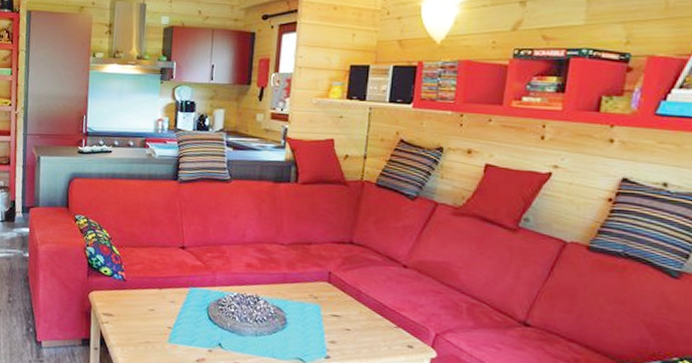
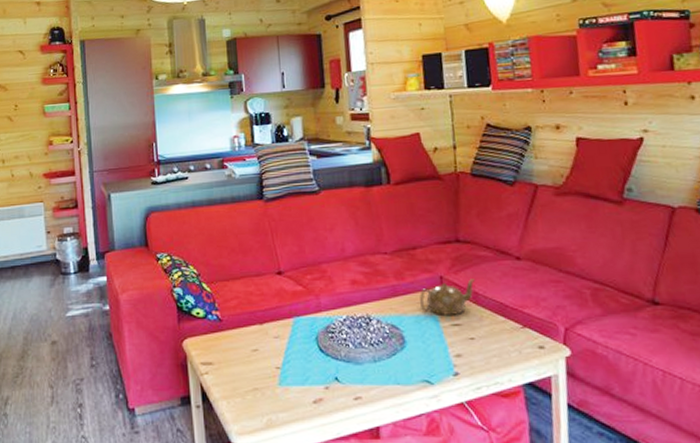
teapot: none [306,278,361,308] -> present [420,279,475,315]

